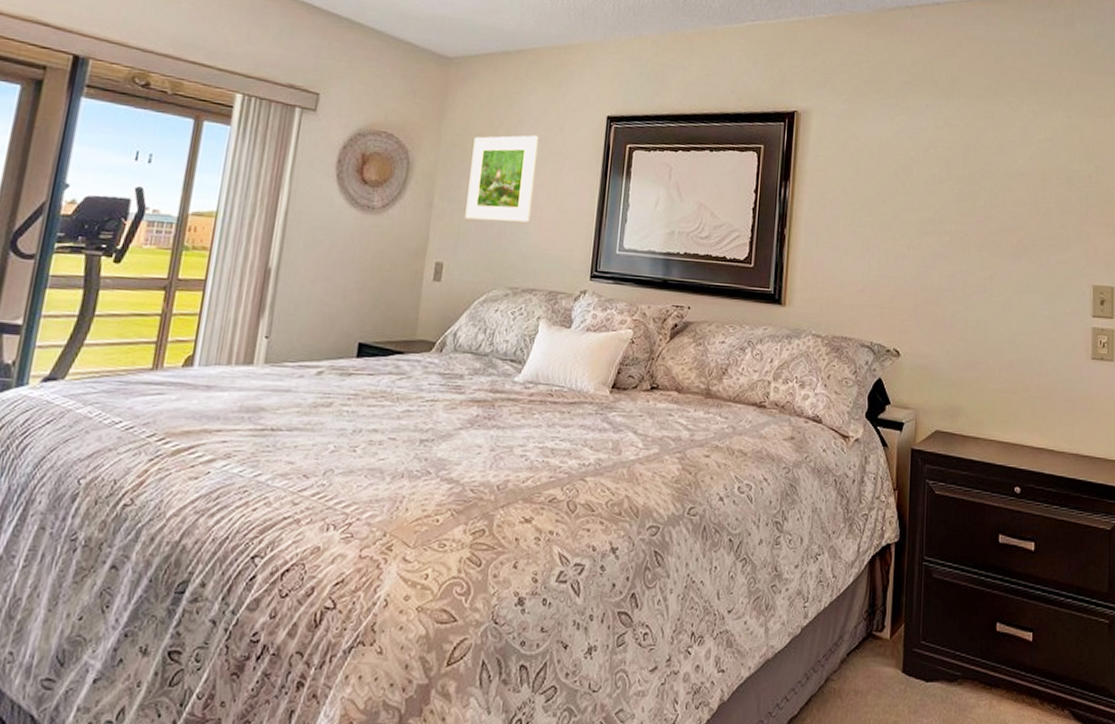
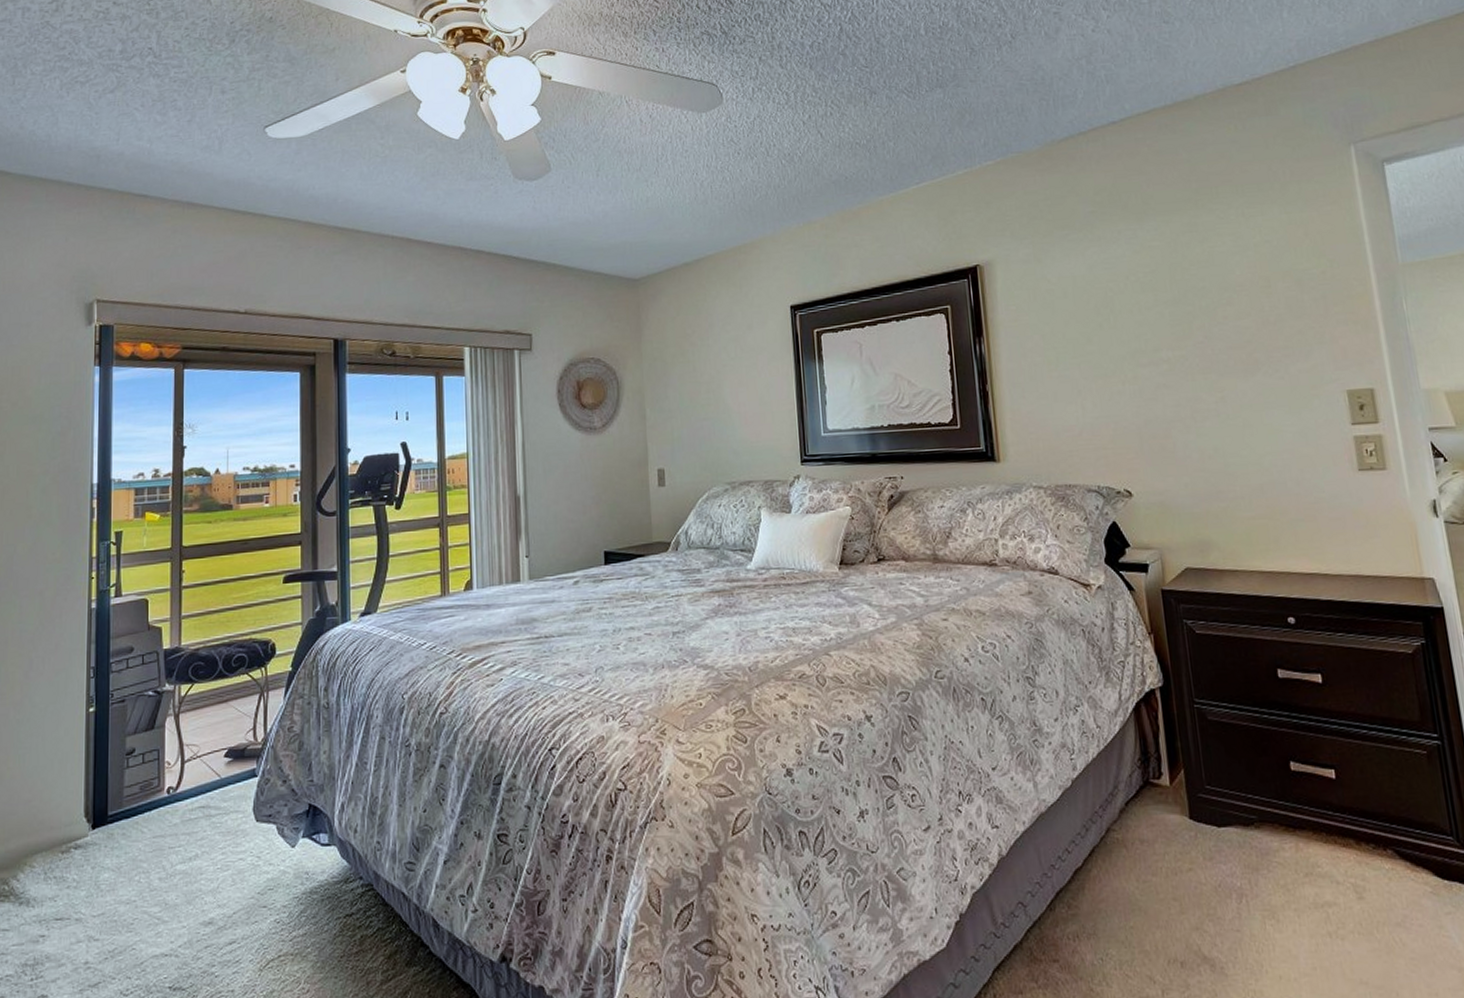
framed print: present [465,135,539,223] -> none [672,336,736,425]

